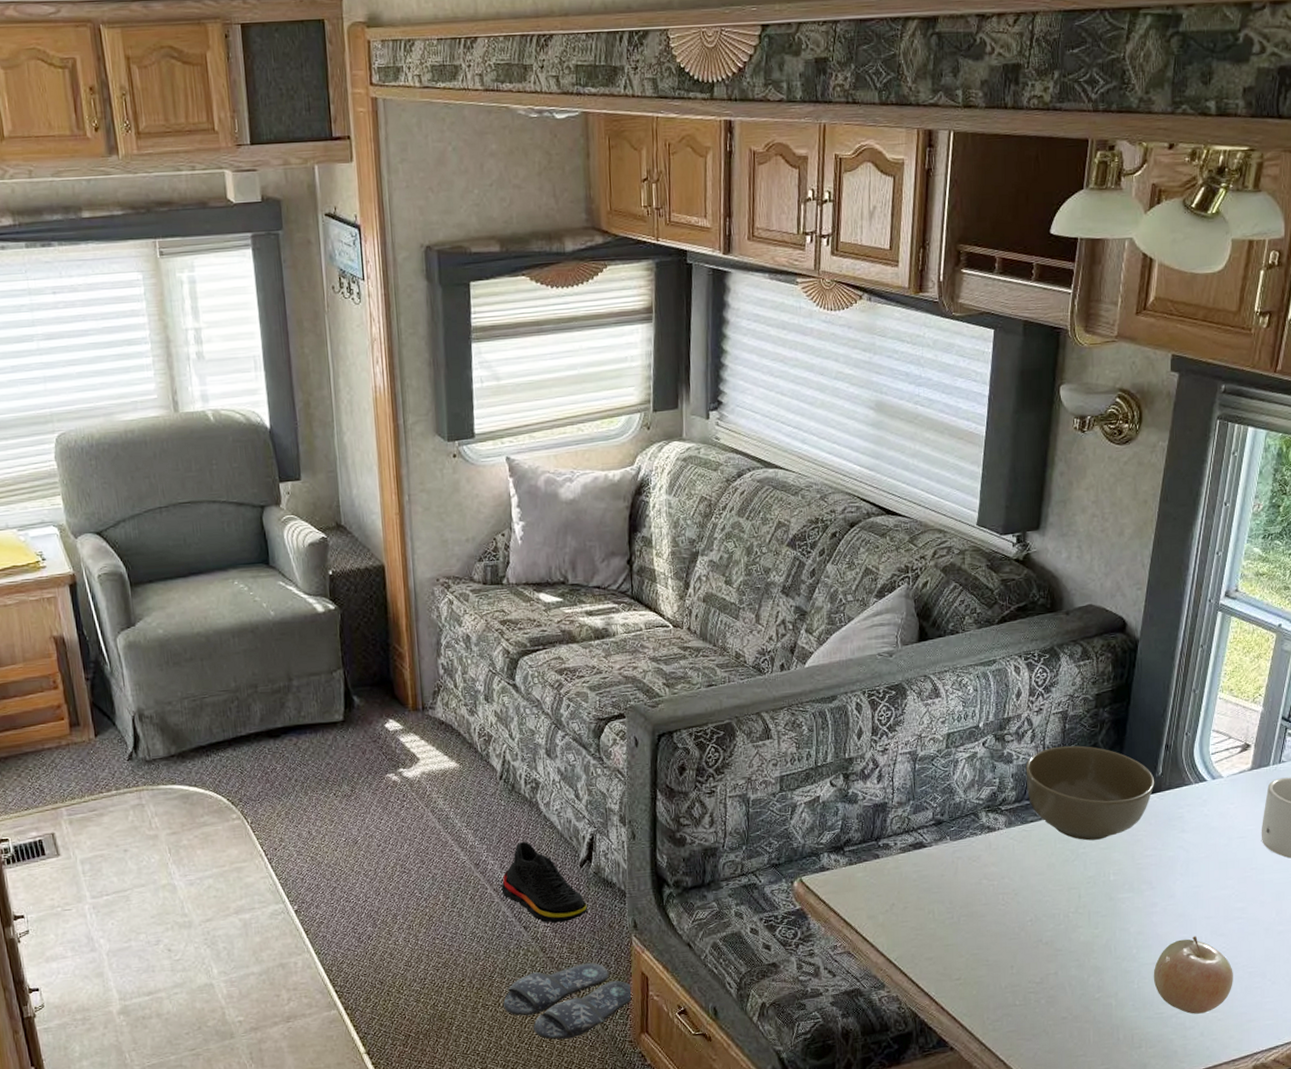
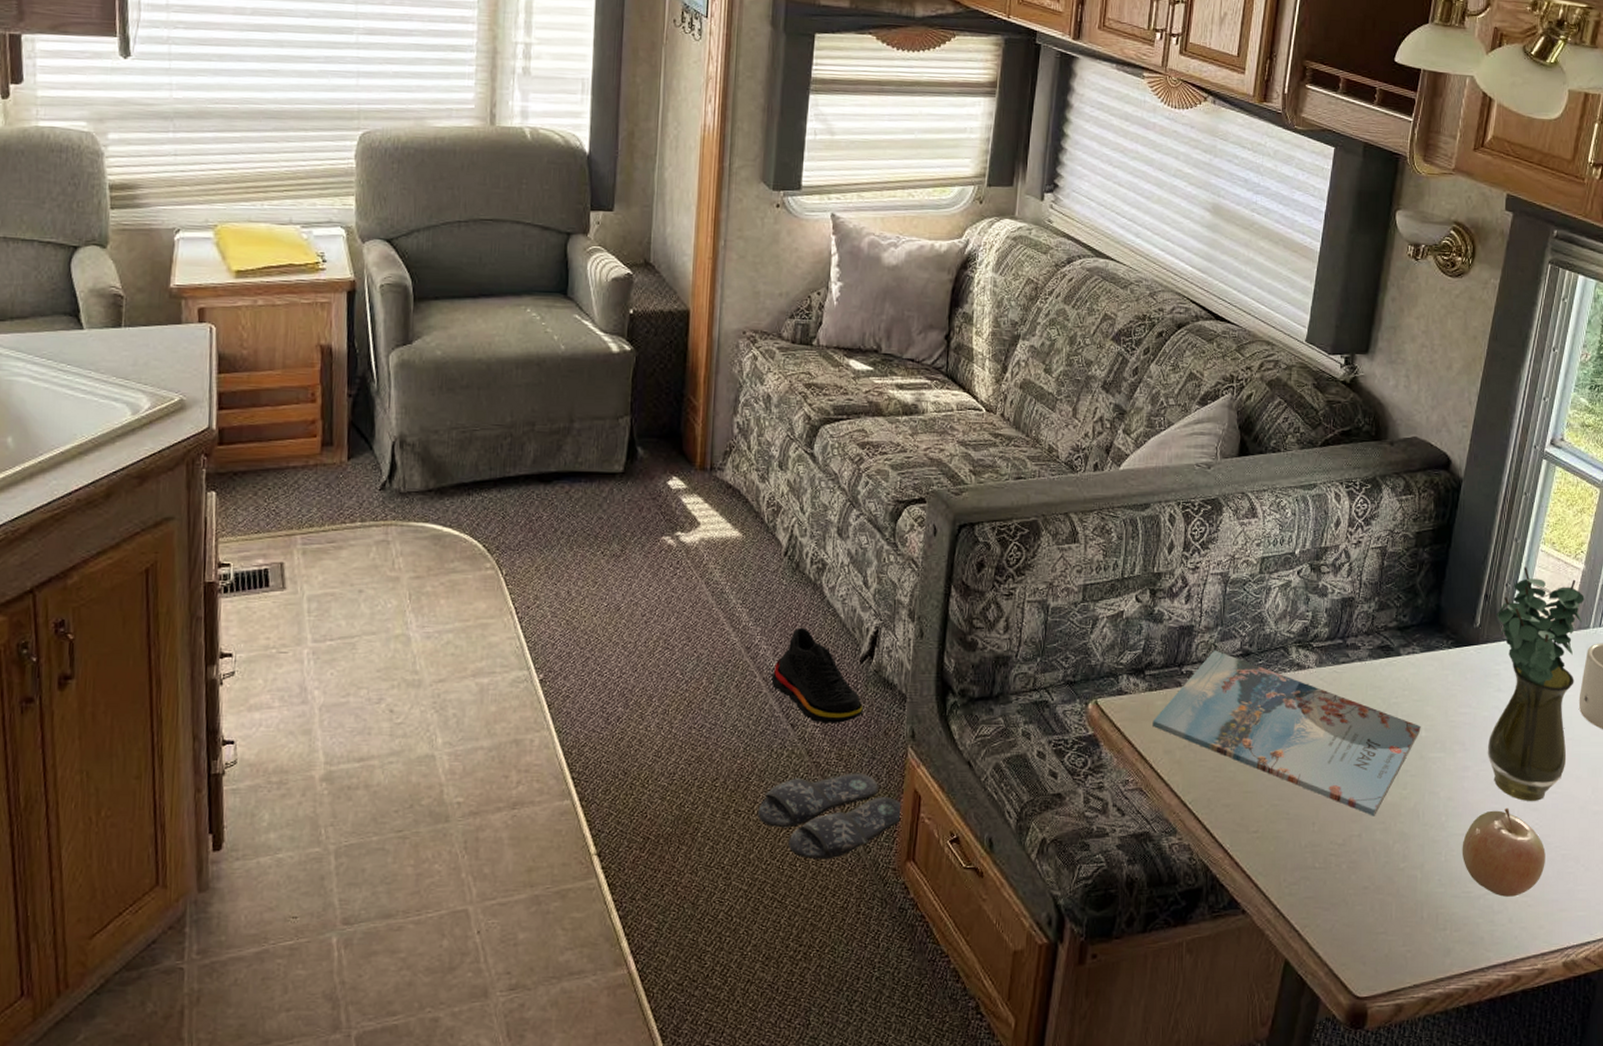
magazine: none [855,822,1109,955] -> present [1152,650,1421,816]
bowl: present [1025,745,1155,841] -> none [1340,584,1473,690]
vase: none [1173,715,1264,928] -> present [1487,567,1585,801]

